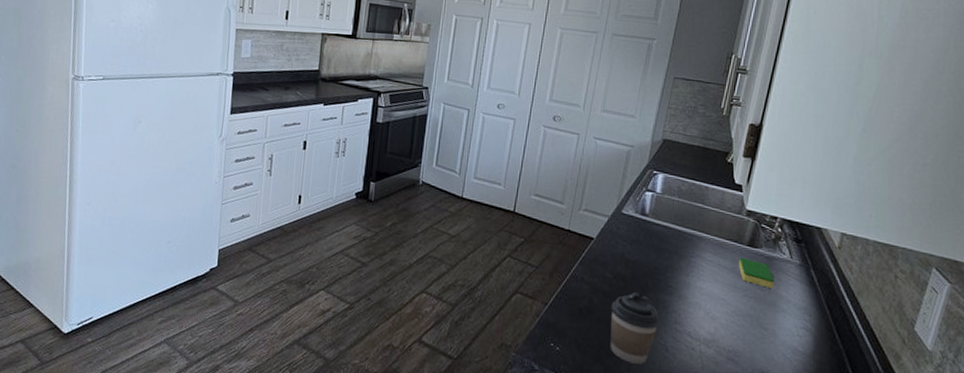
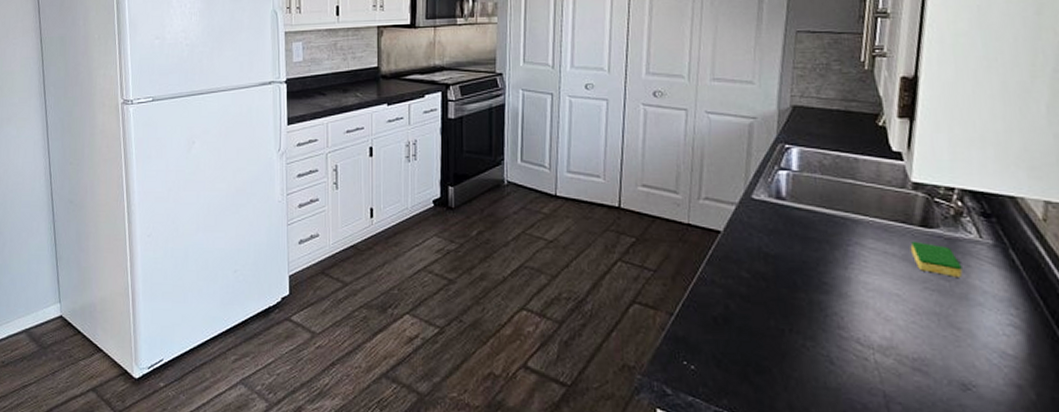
coffee cup: present [610,292,661,364] -> none [752,293,819,382]

